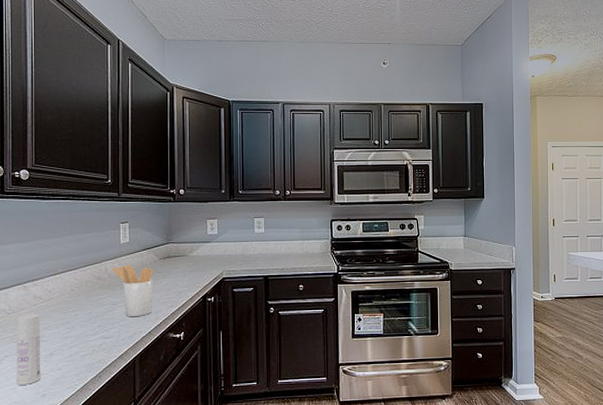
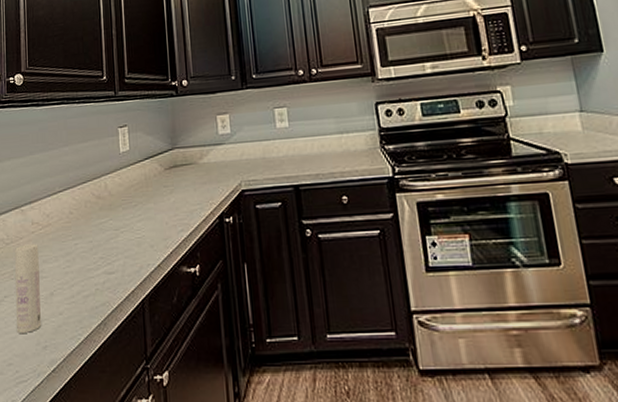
utensil holder: present [113,265,154,317] -> none [113,178,160,246]

